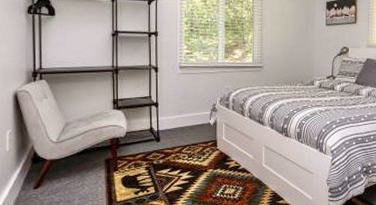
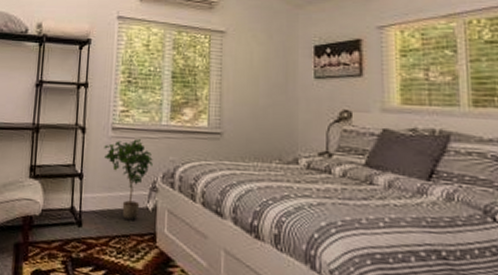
potted plant: none [174,73,212,134] -> present [104,138,153,221]

